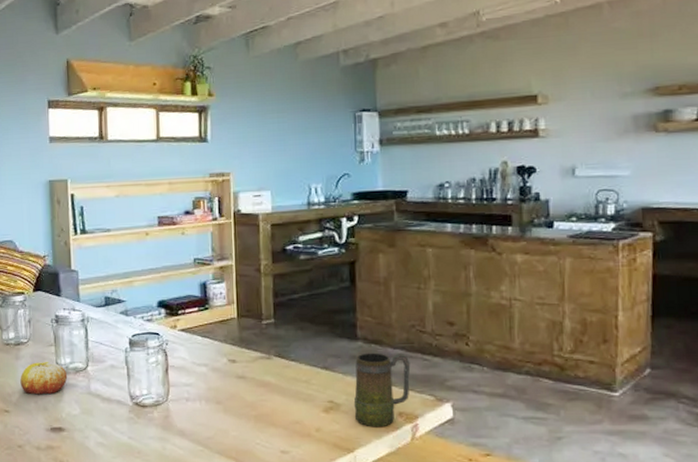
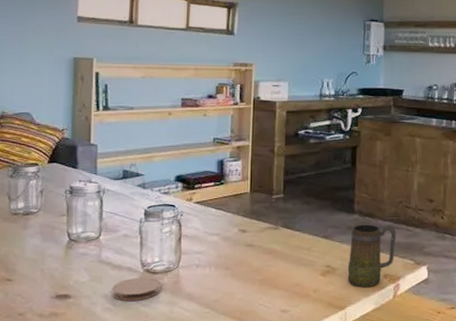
fruit: present [20,361,68,395] -> none [26,230,78,263]
coaster: none [103,411,152,437] -> present [112,277,161,302]

